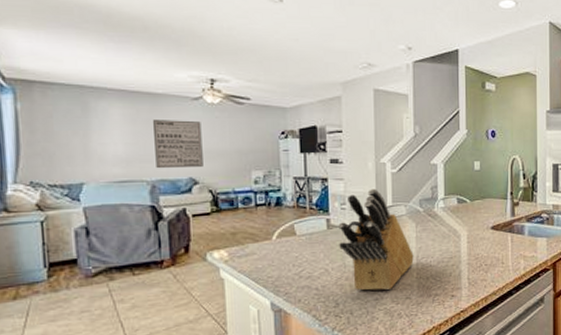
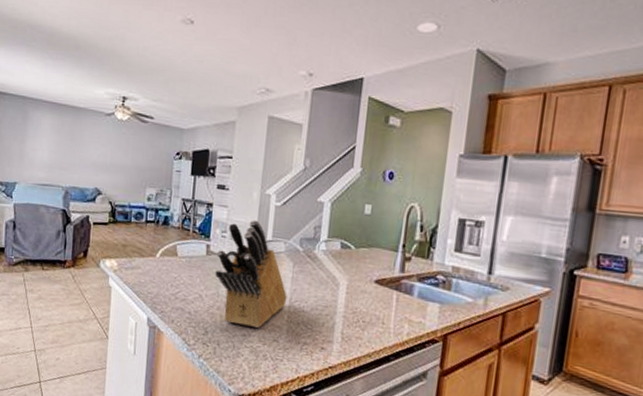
wall art: present [153,120,203,169] -> none [71,132,110,179]

